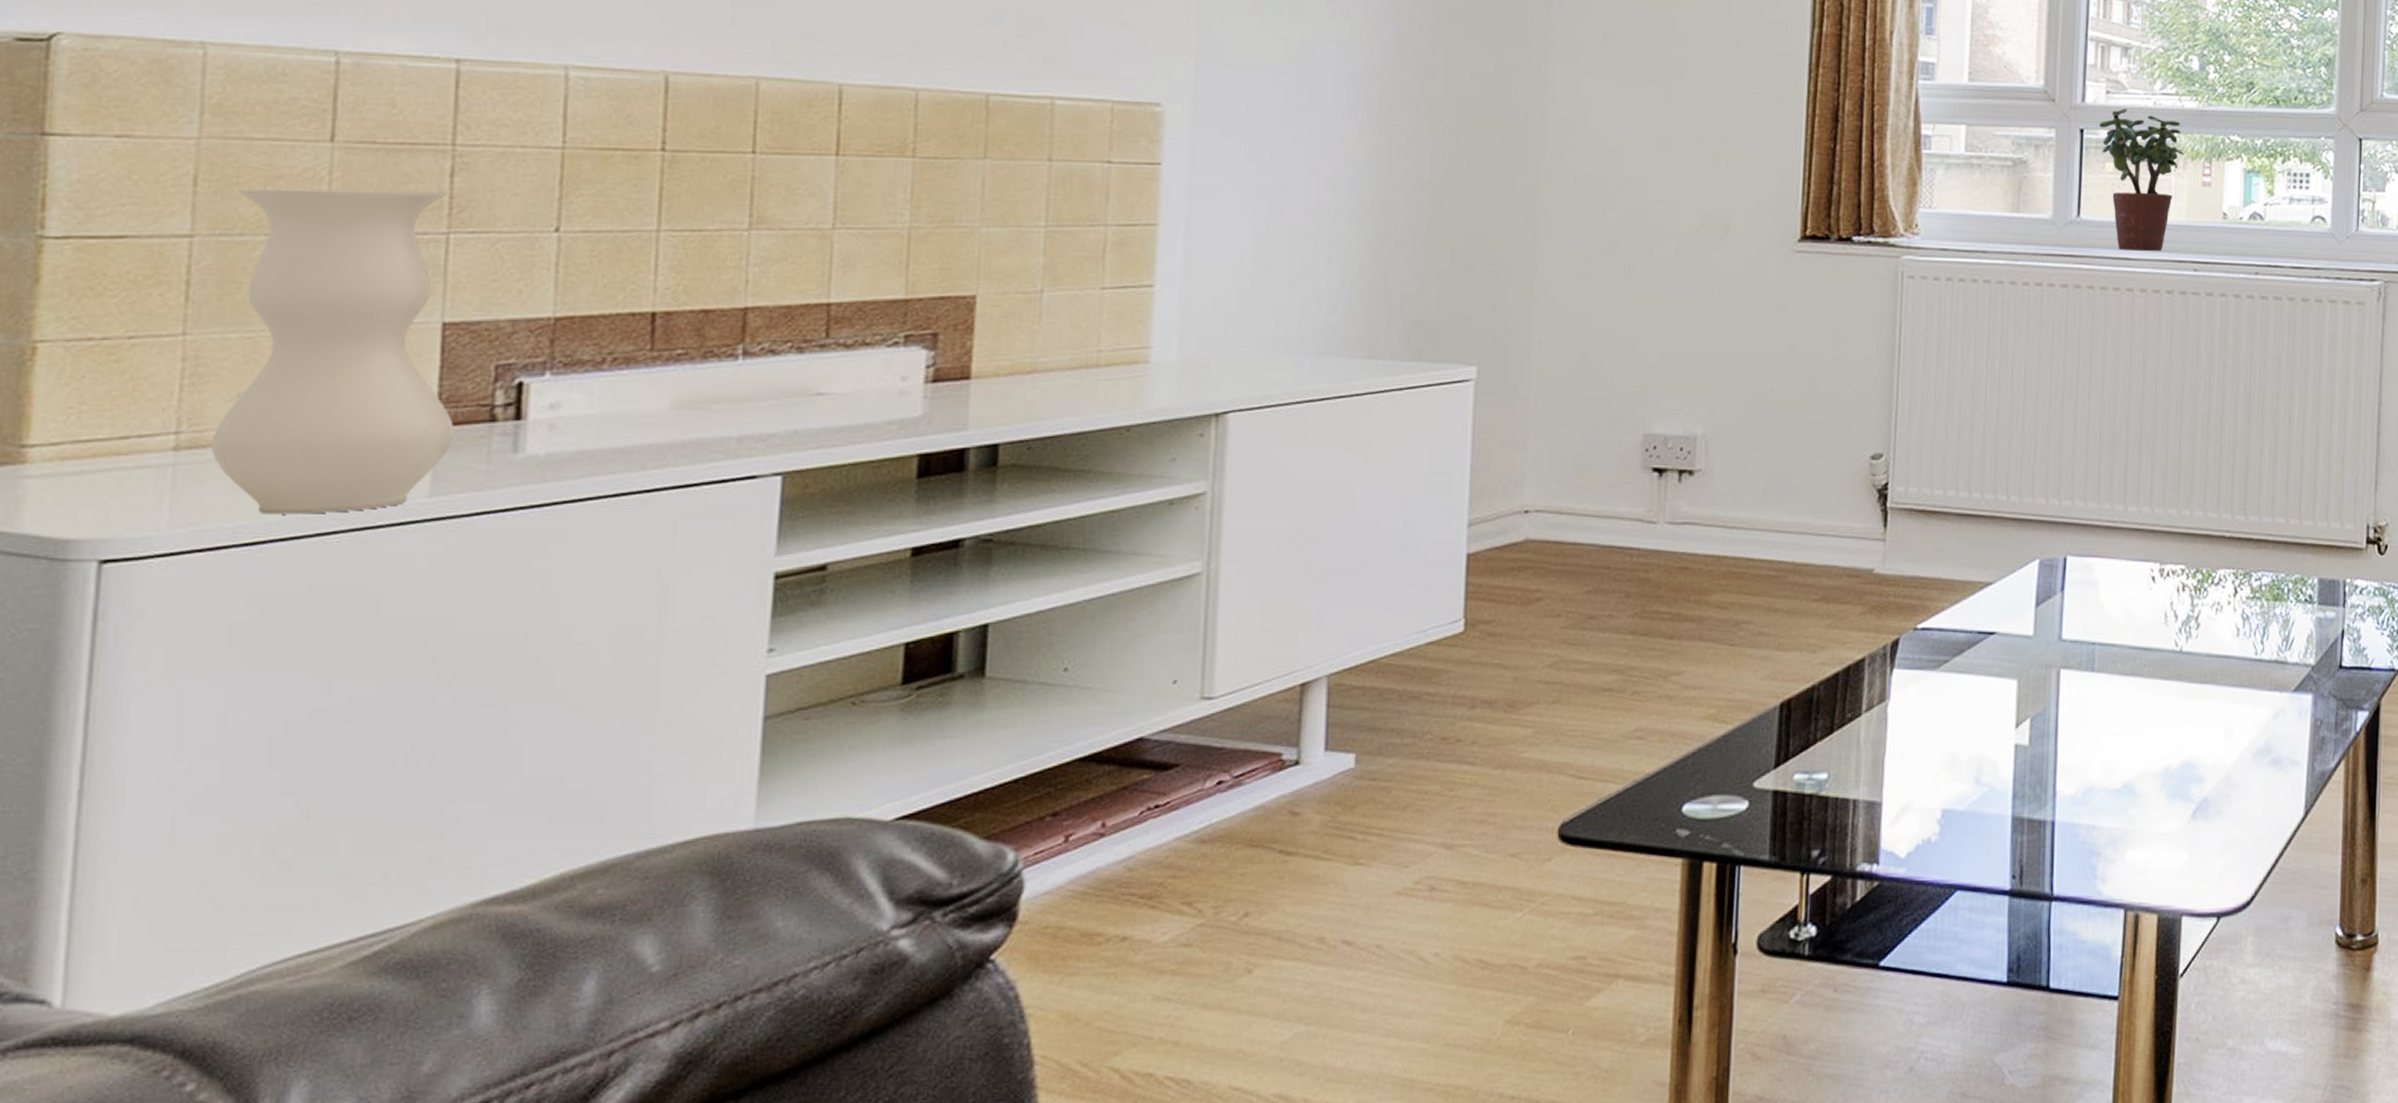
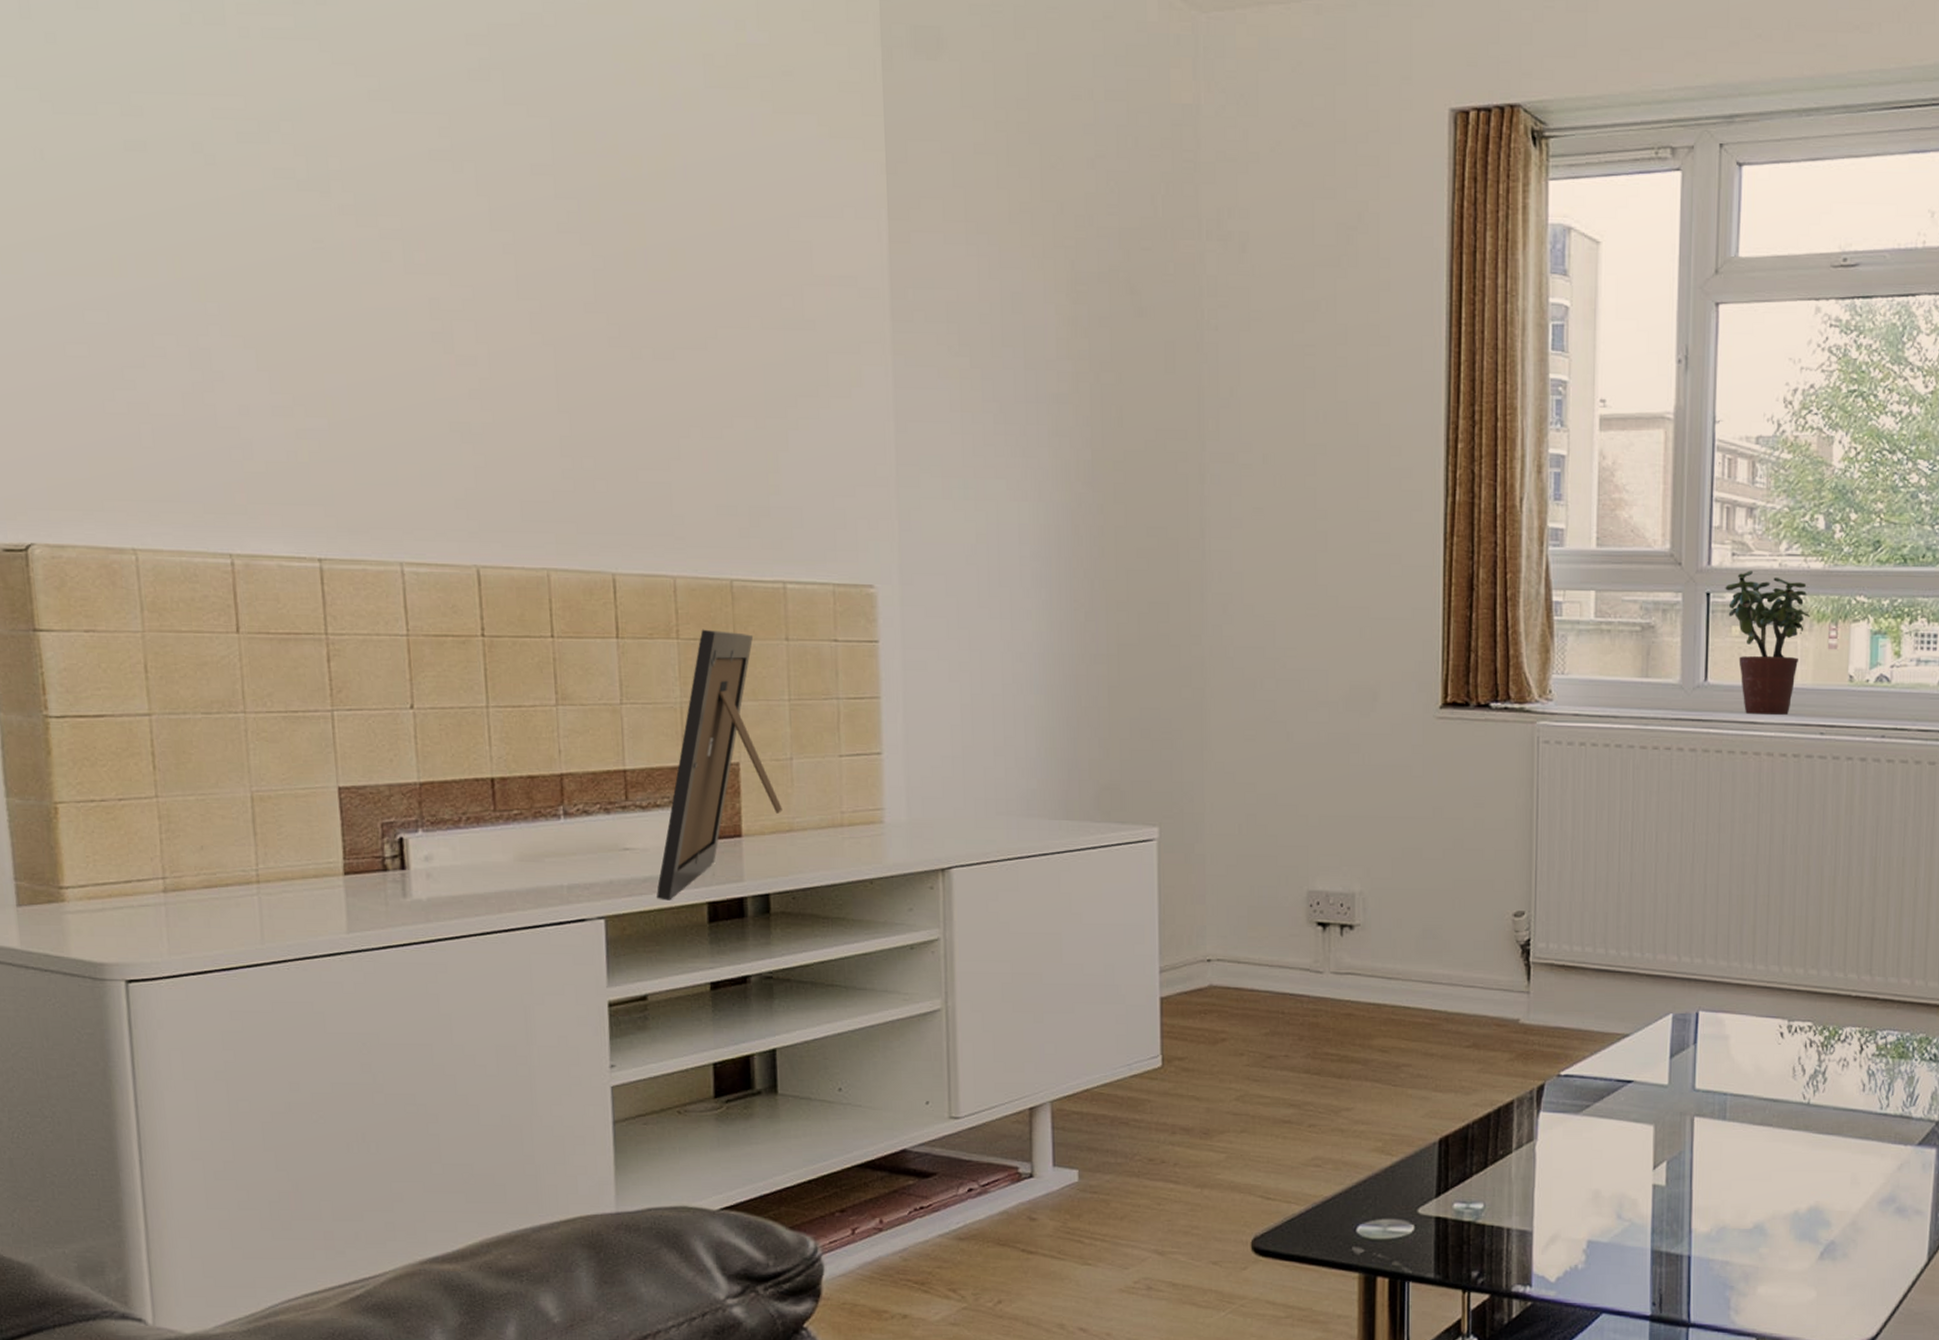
vase: present [211,189,454,514] -> none [177,674,359,946]
picture frame: none [853,147,1025,453] -> present [657,629,783,901]

